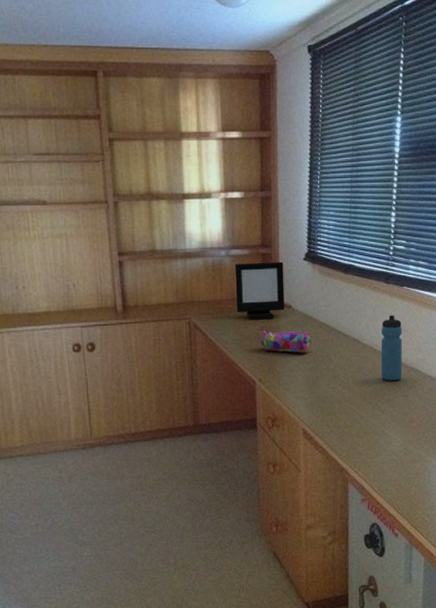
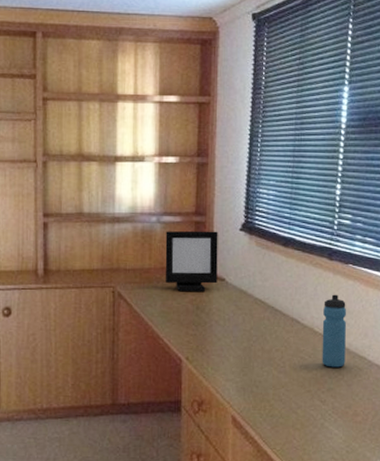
pencil case: present [260,330,312,353] -> none [189,304,246,330]

